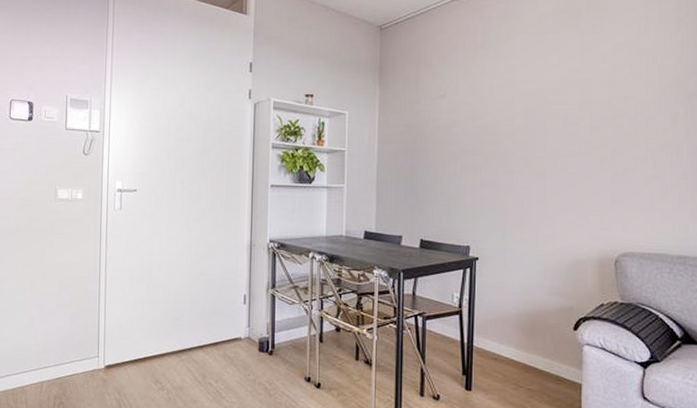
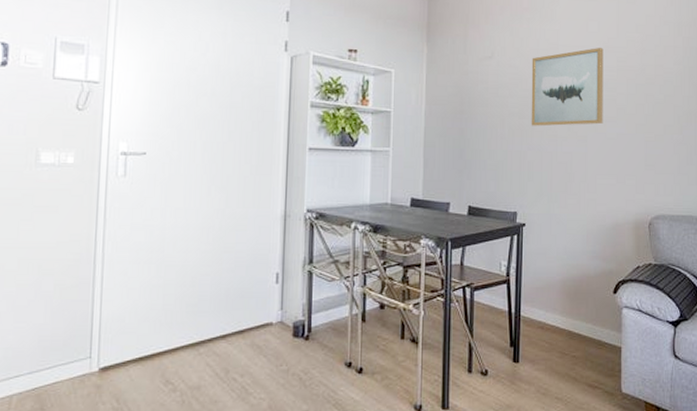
wall art: none [484,81,565,163] -> present [531,48,604,127]

